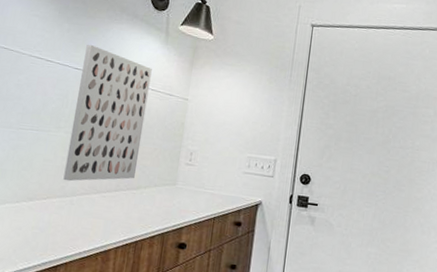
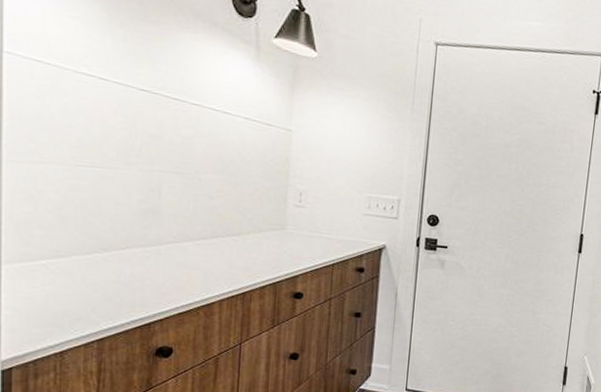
wall art: present [63,44,152,181] -> none [144,59,243,228]

